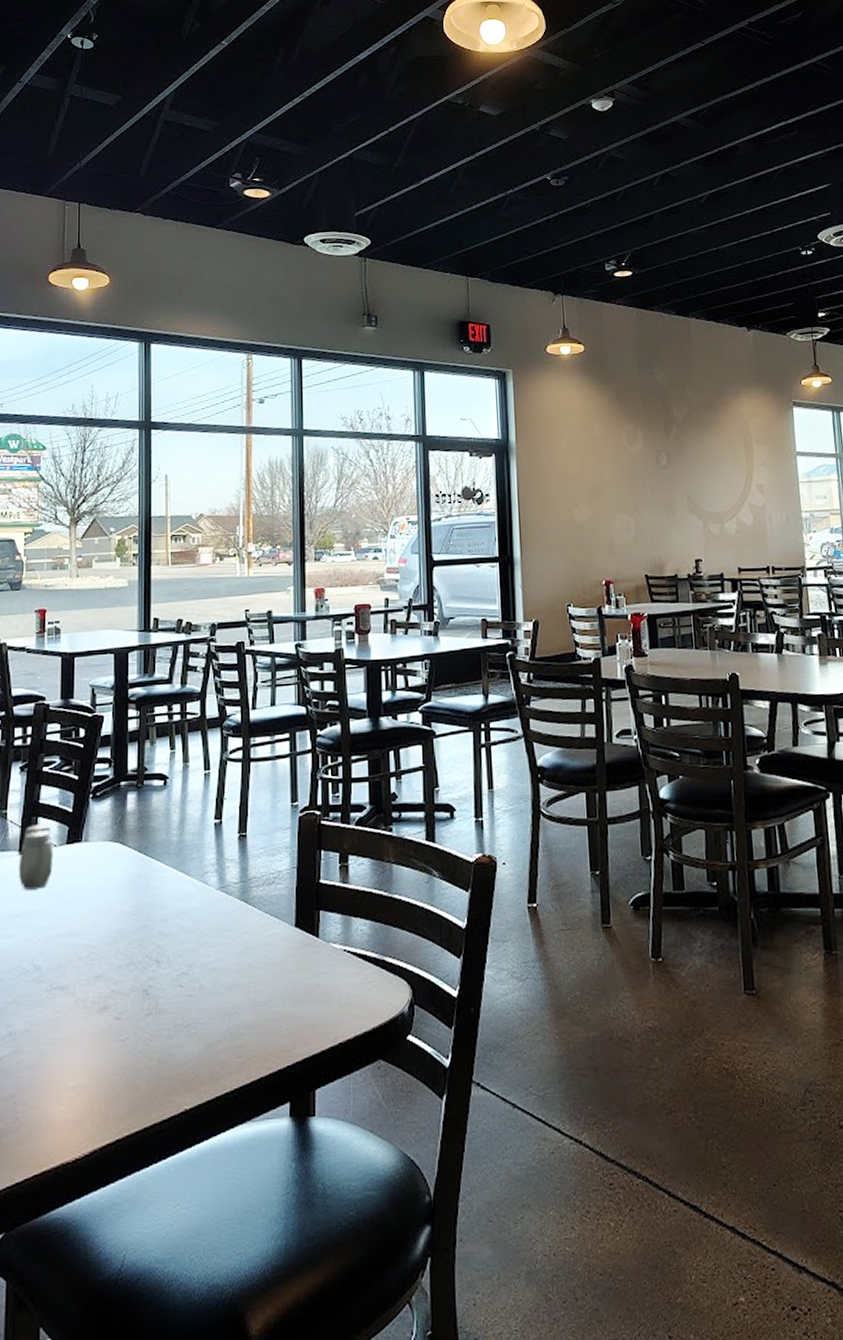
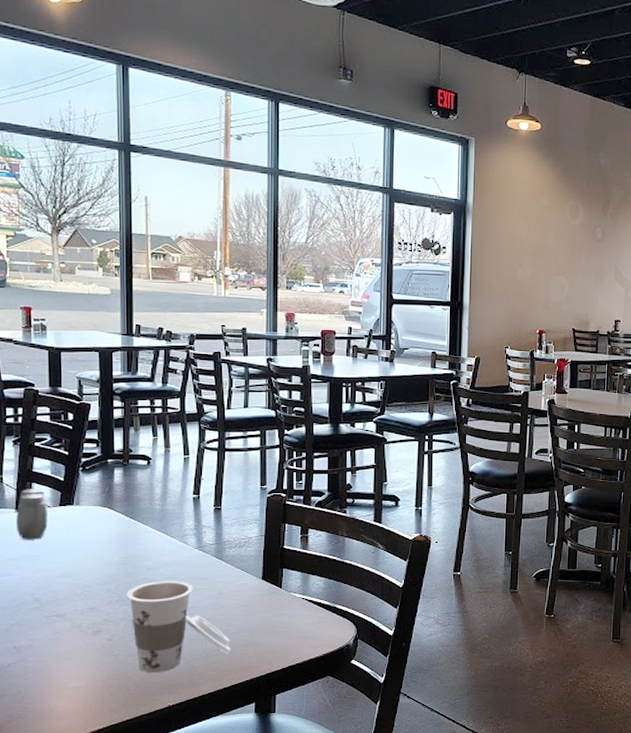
cup: none [137,934,260,1064] -> present [126,581,231,673]

